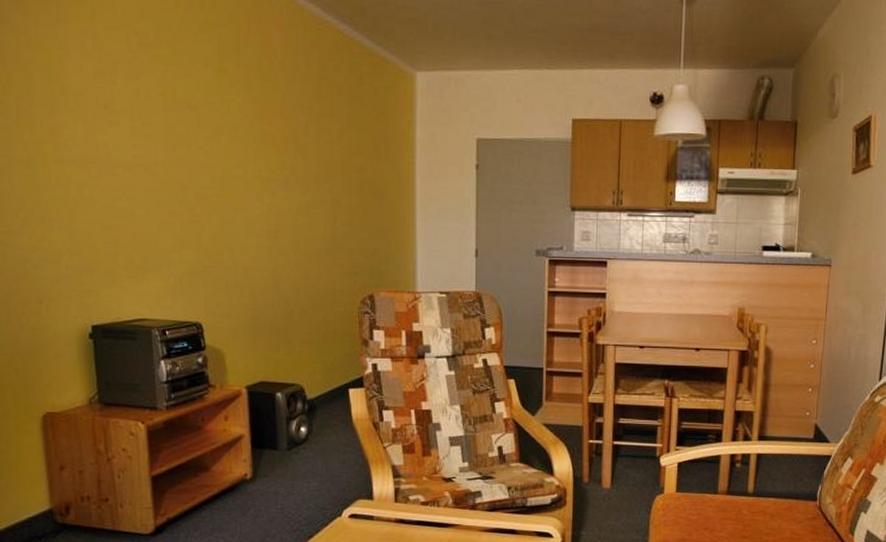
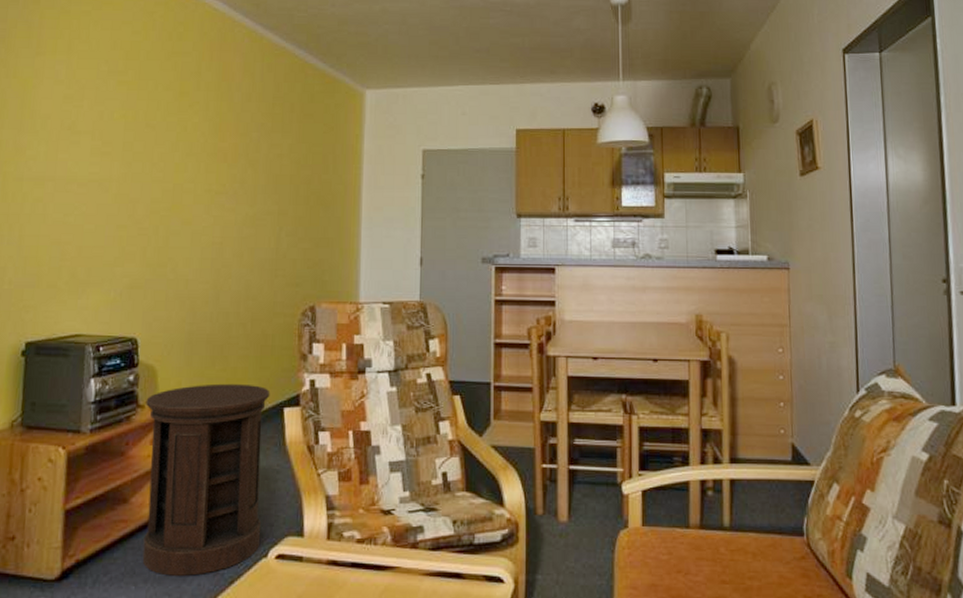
side table: none [216,366,335,531] -> present [142,383,270,576]

